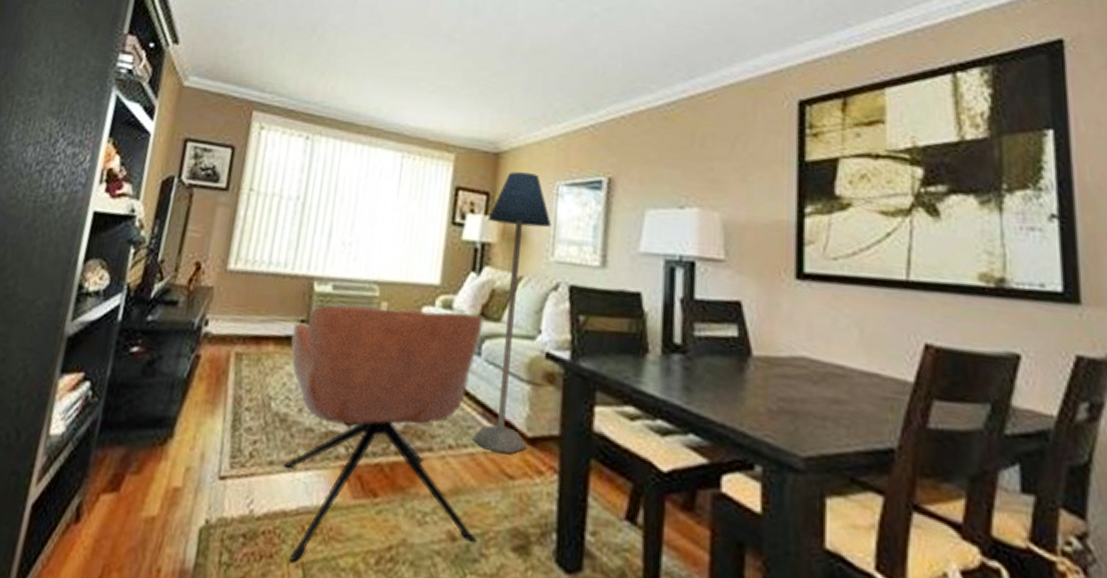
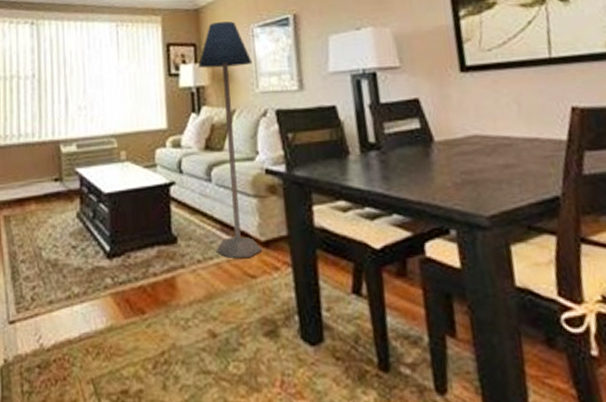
armchair: present [283,304,484,561] -> none [48,148,234,379]

